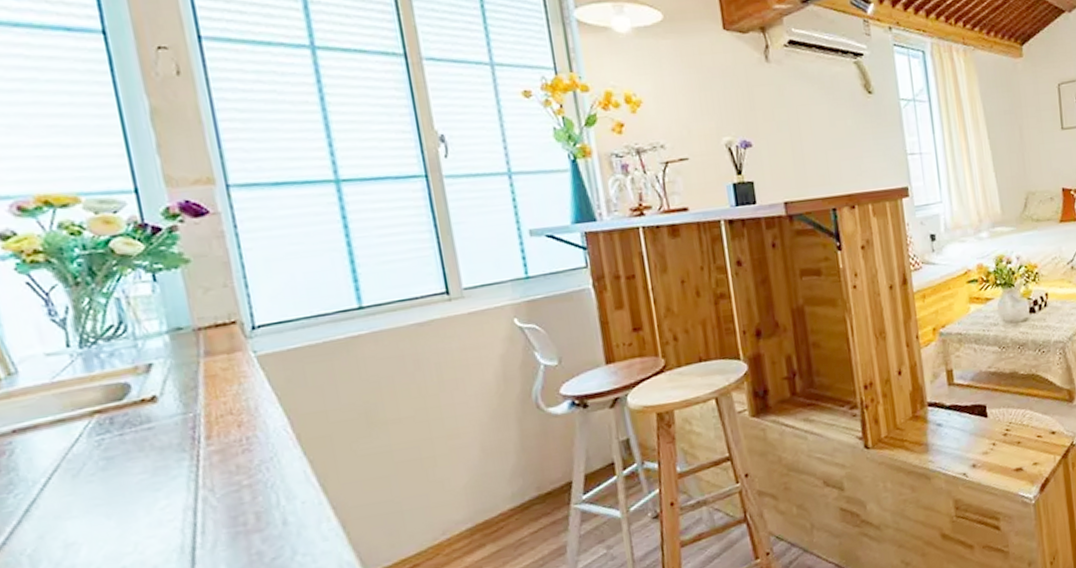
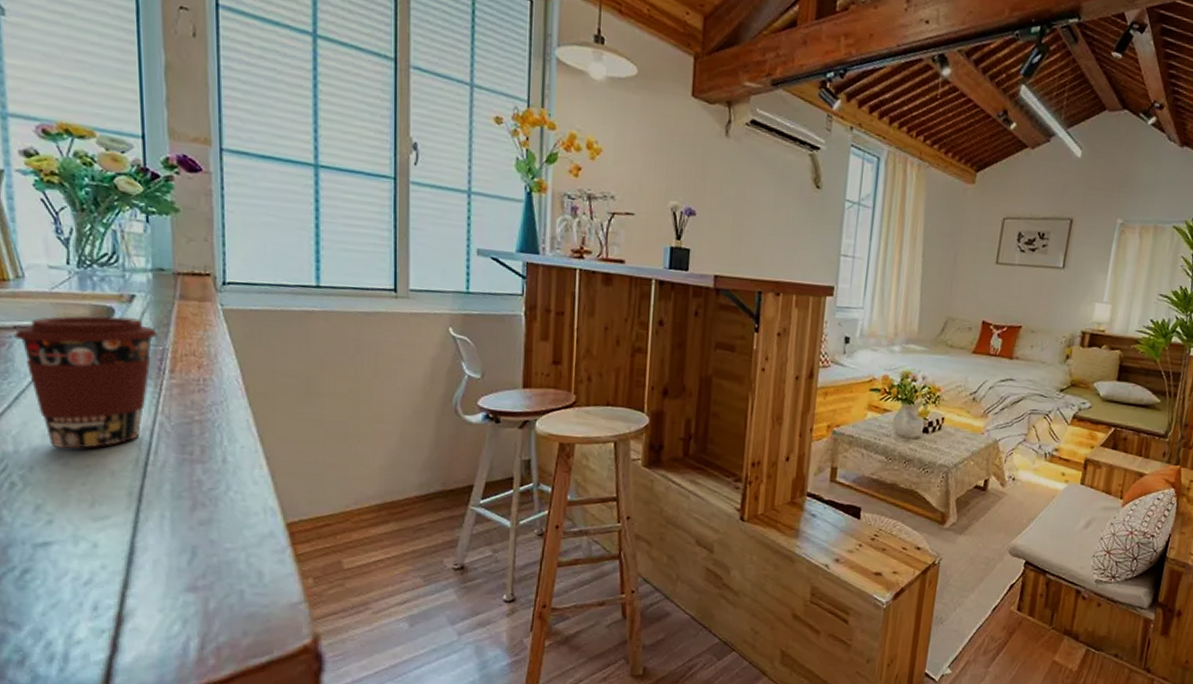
coffee cup: none [13,388,186,556] -> present [13,316,158,450]

